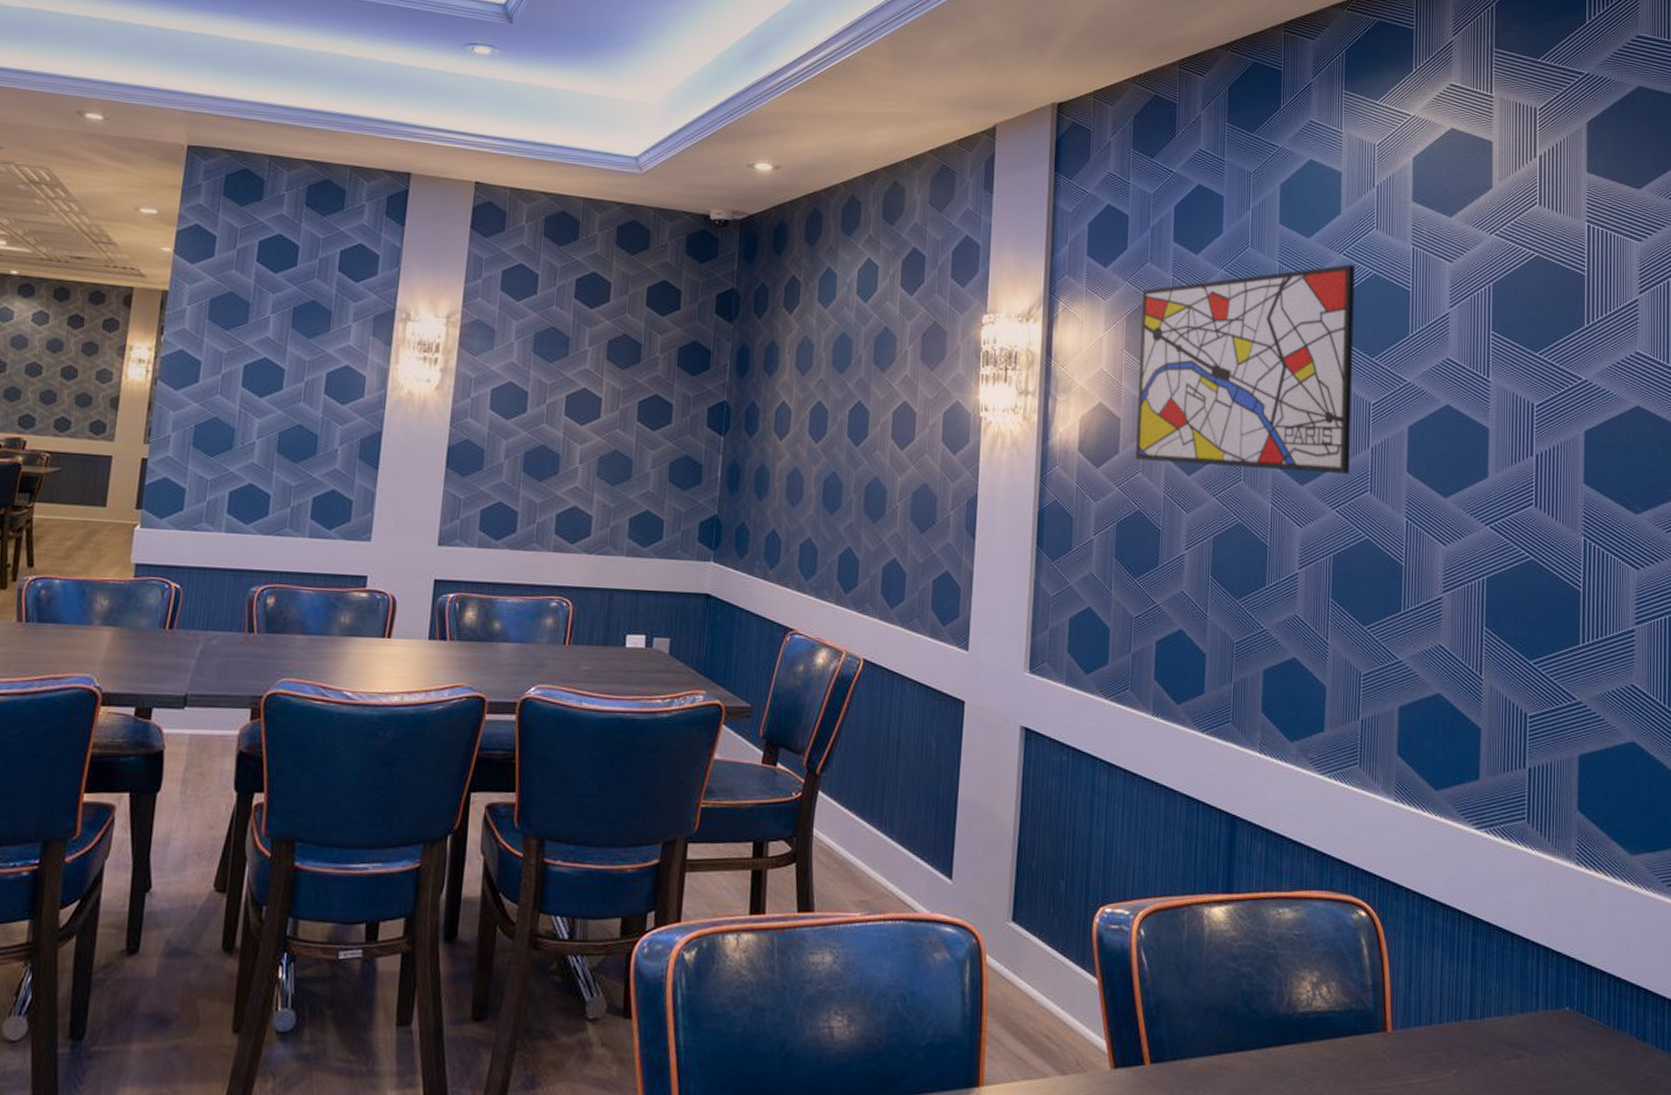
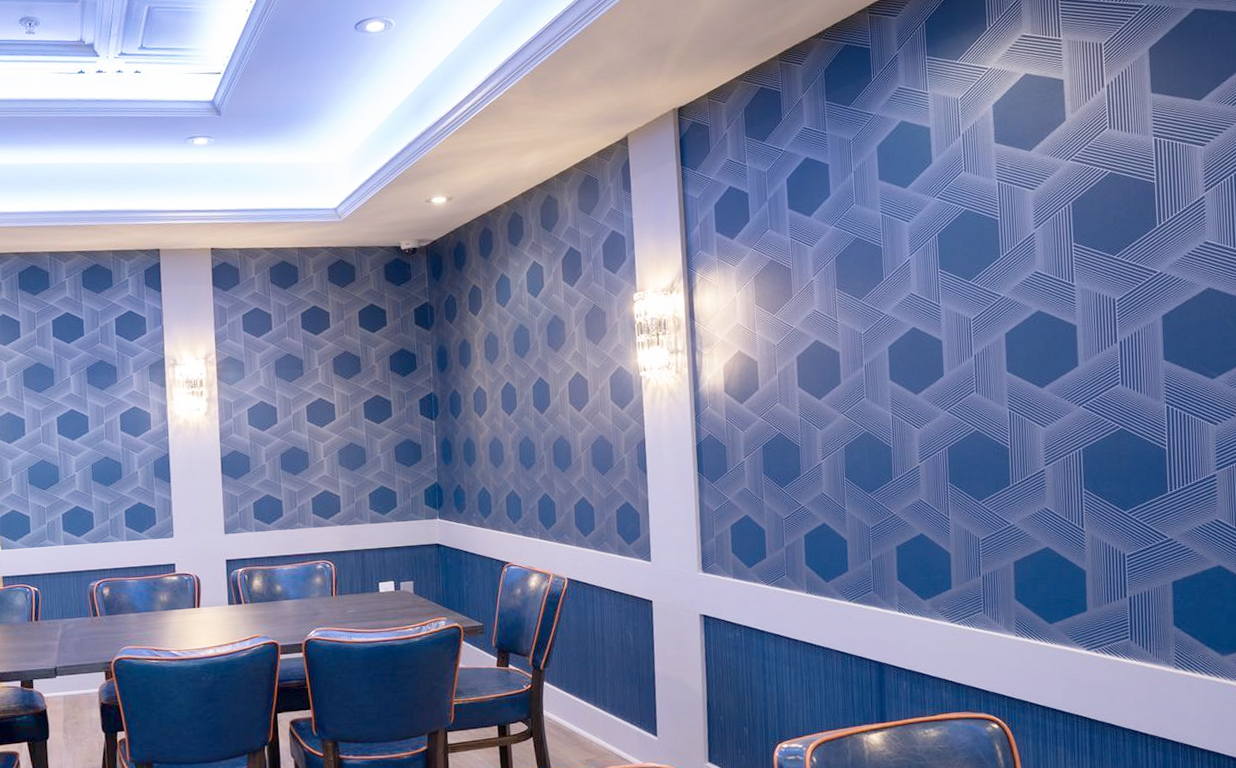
wall art: present [1136,264,1356,474] -> none [765,205,958,393]

